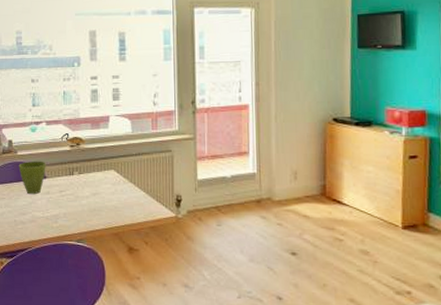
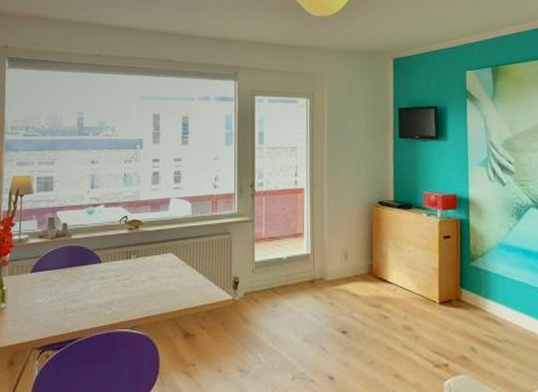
flower pot: present [18,160,46,194] -> none [72,244,102,279]

